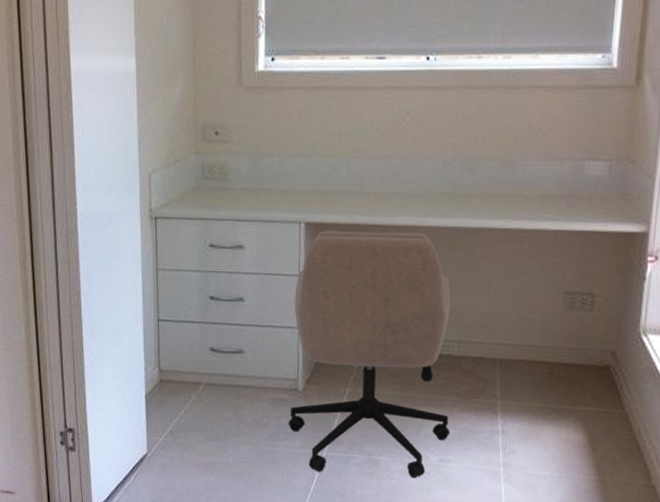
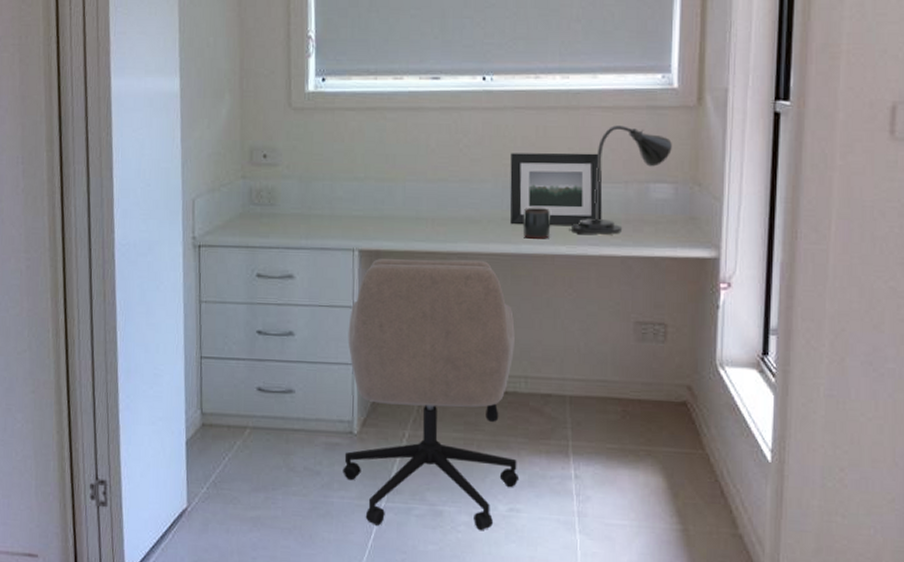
picture frame: none [449,131,539,201] -> present [509,153,603,226]
mug: none [461,183,489,215] -> present [522,207,551,240]
desk lamp: none [505,105,609,211] -> present [569,125,672,236]

